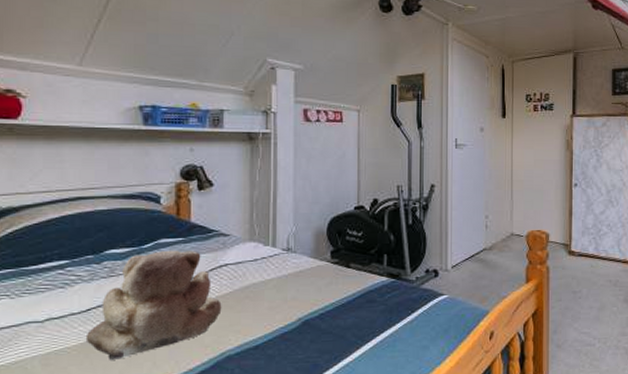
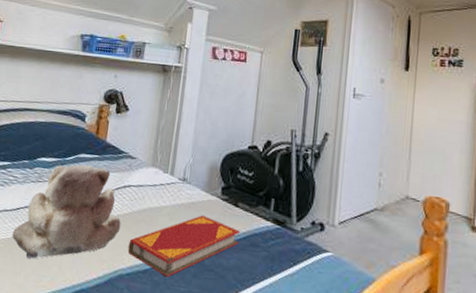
hardback book: none [233,282,355,348] -> present [128,215,240,277]

